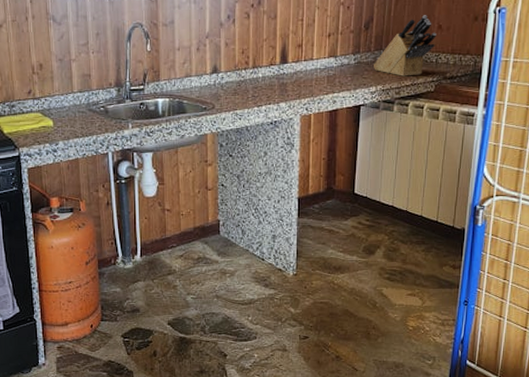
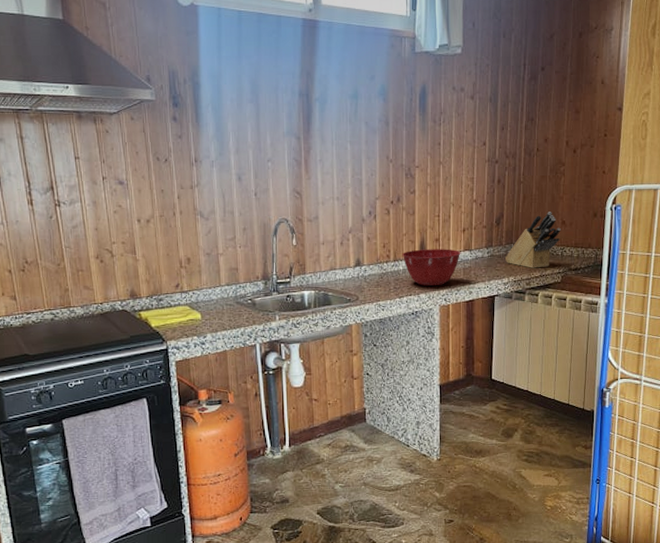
mixing bowl: none [261,55,325,94] -> present [402,249,461,286]

